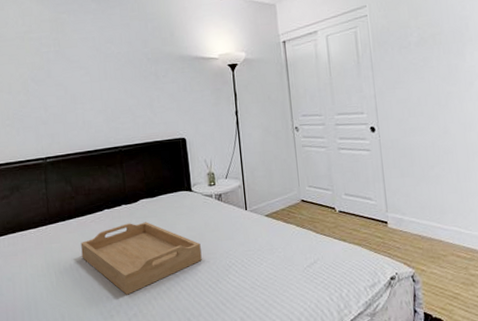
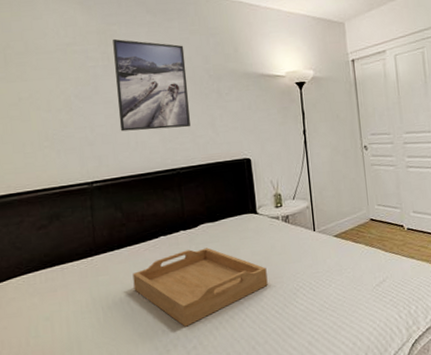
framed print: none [63,26,131,112] -> present [113,38,190,132]

